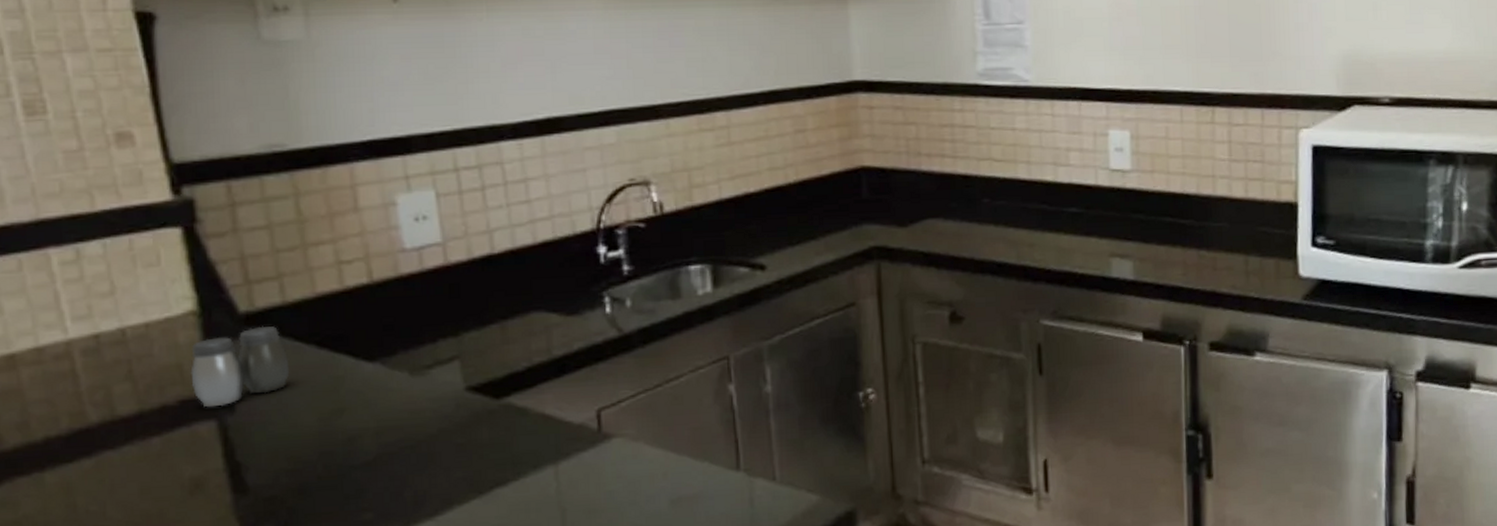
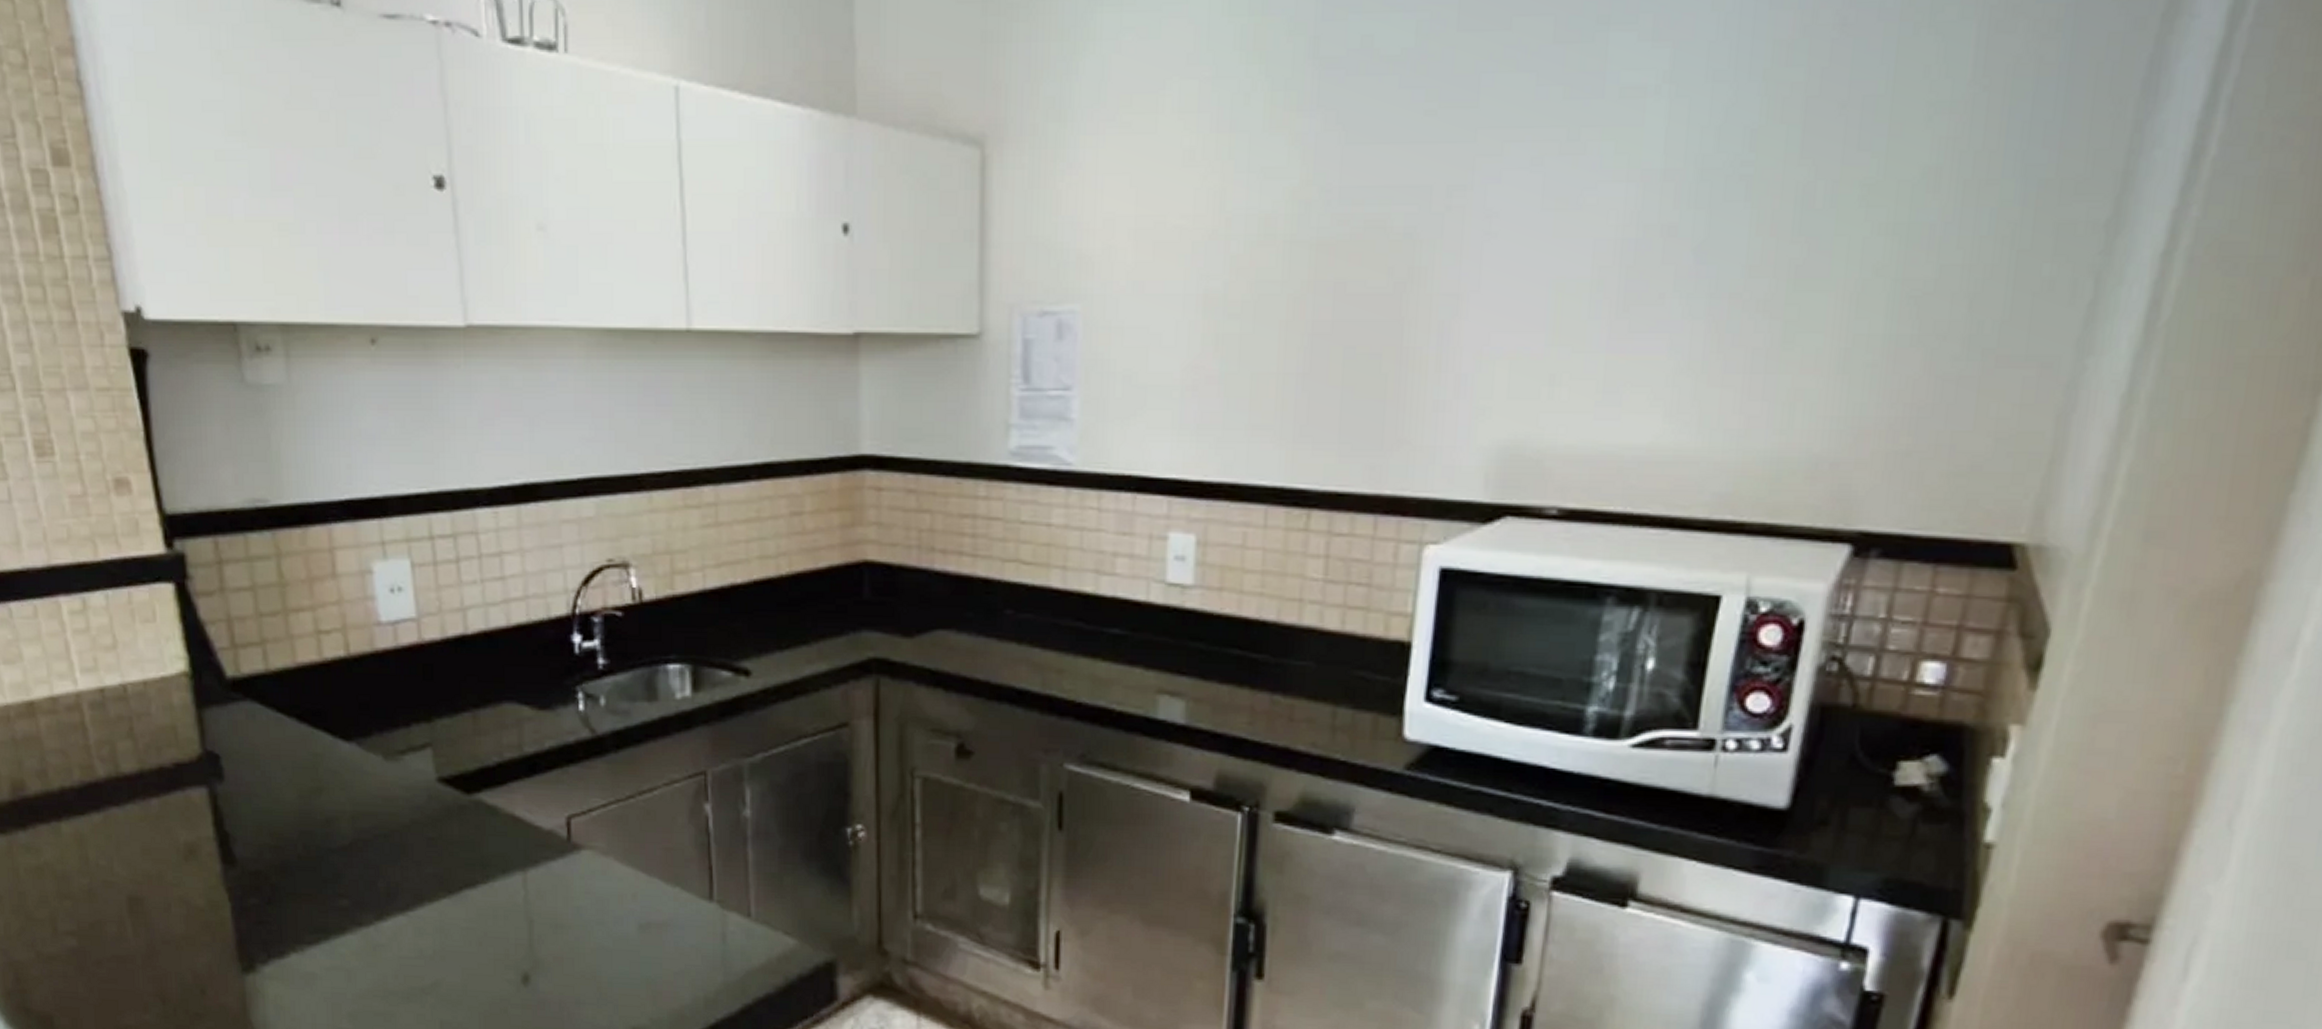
salt and pepper shaker: present [190,326,290,408] -> none [184,693,273,774]

